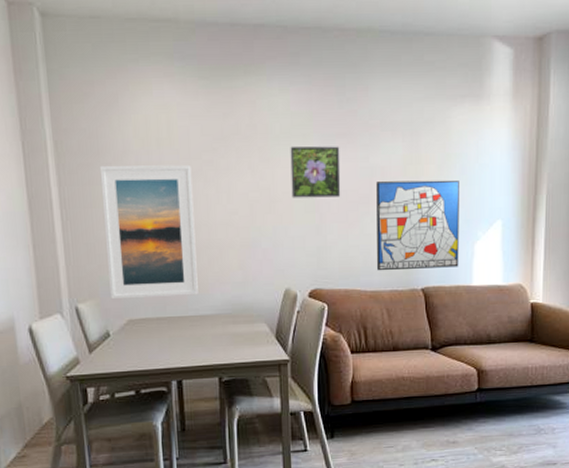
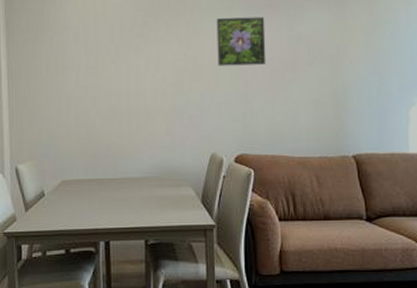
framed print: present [99,164,198,300] -> none [43,37,127,161]
wall art: present [376,180,459,271] -> none [302,46,393,137]

